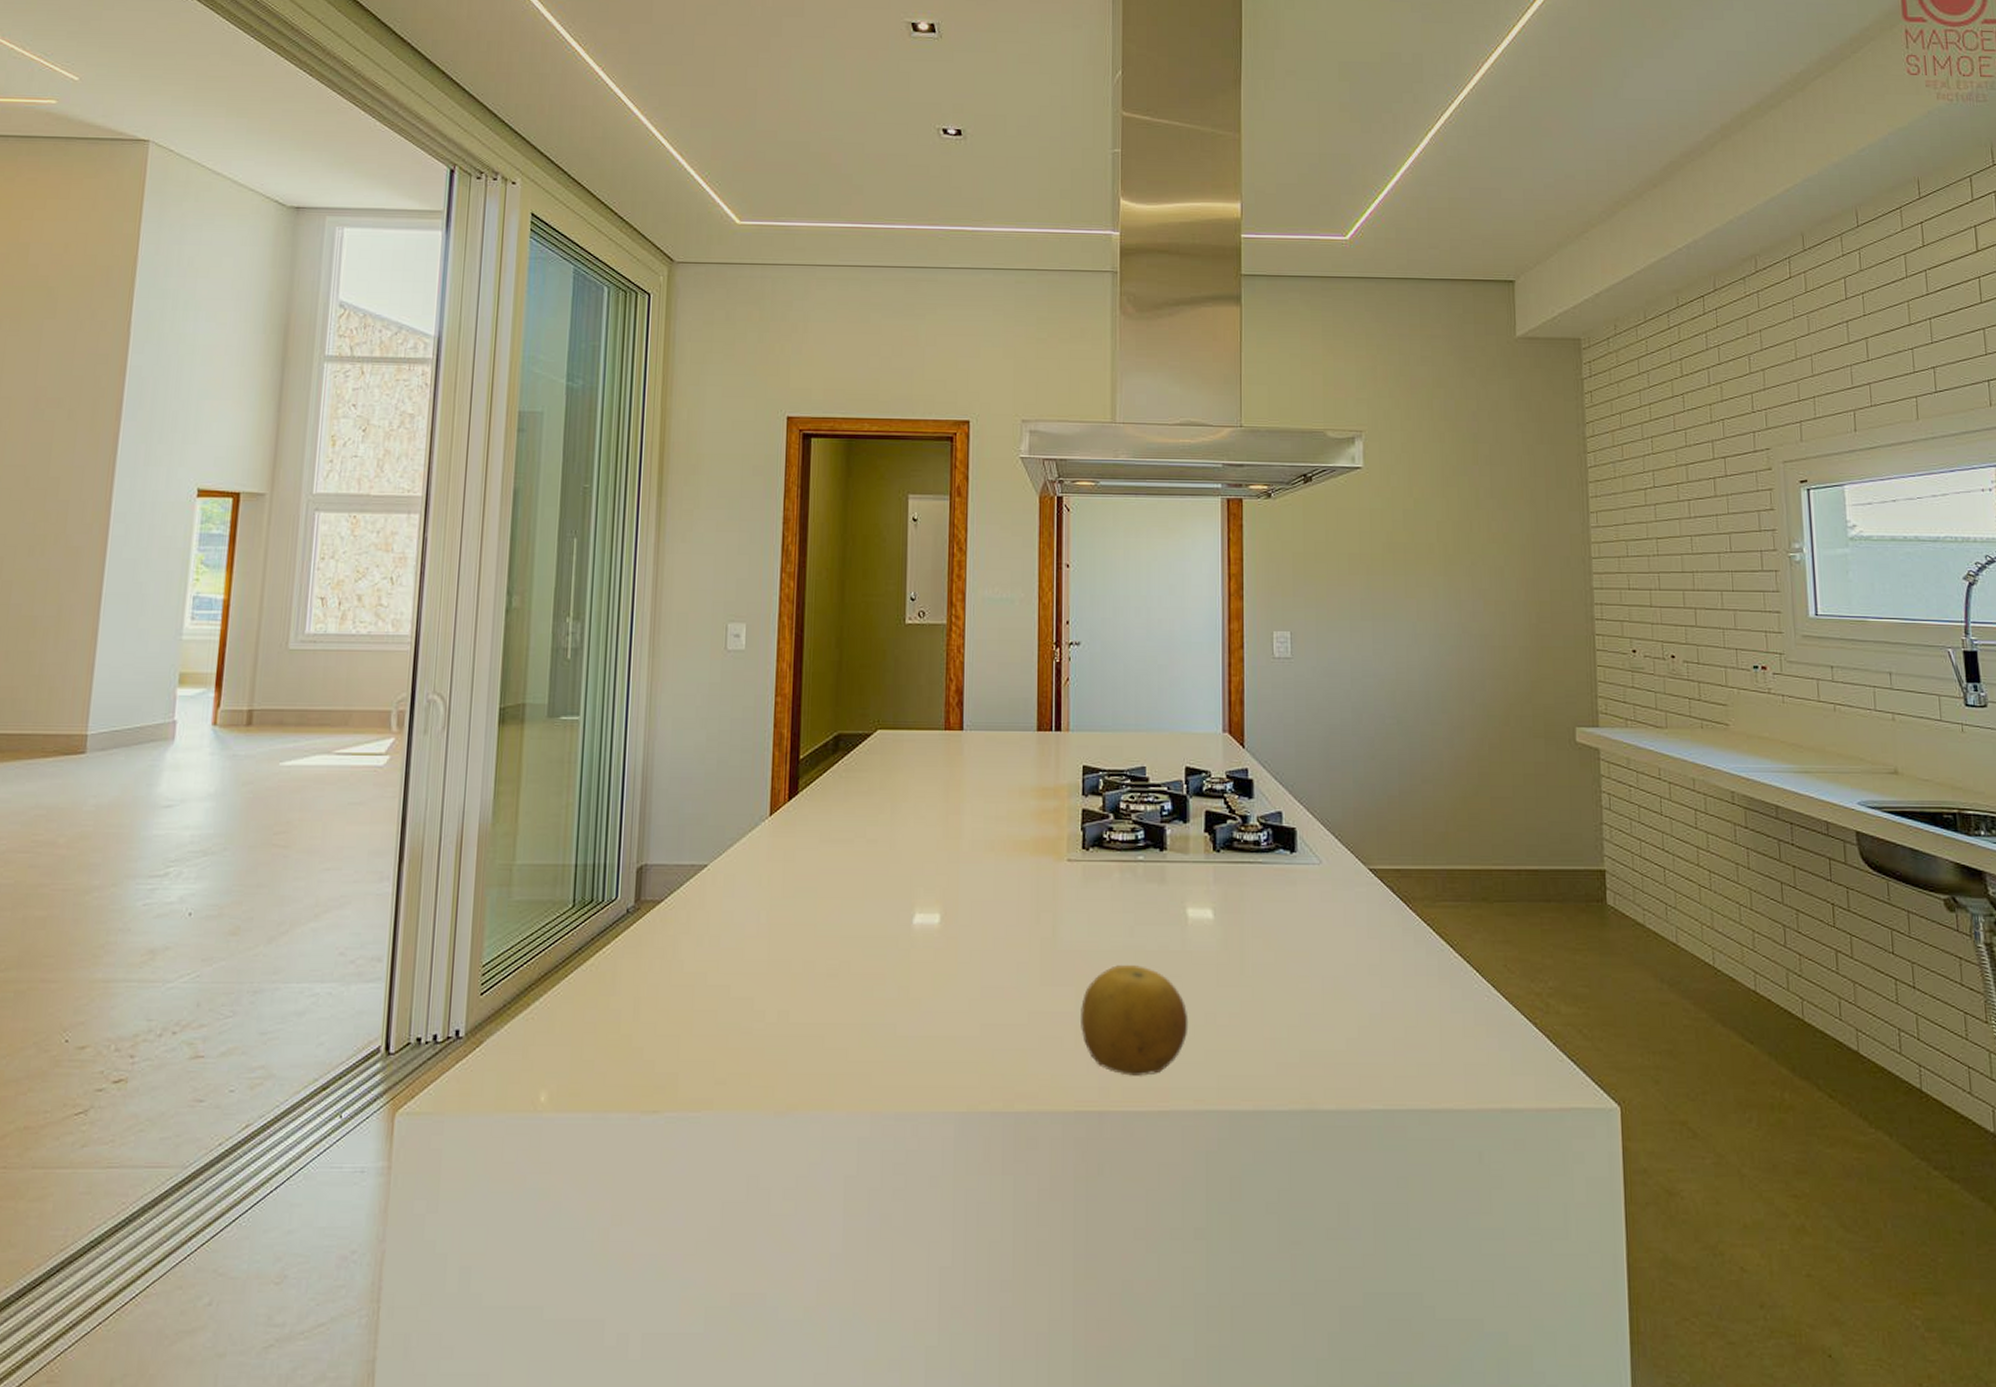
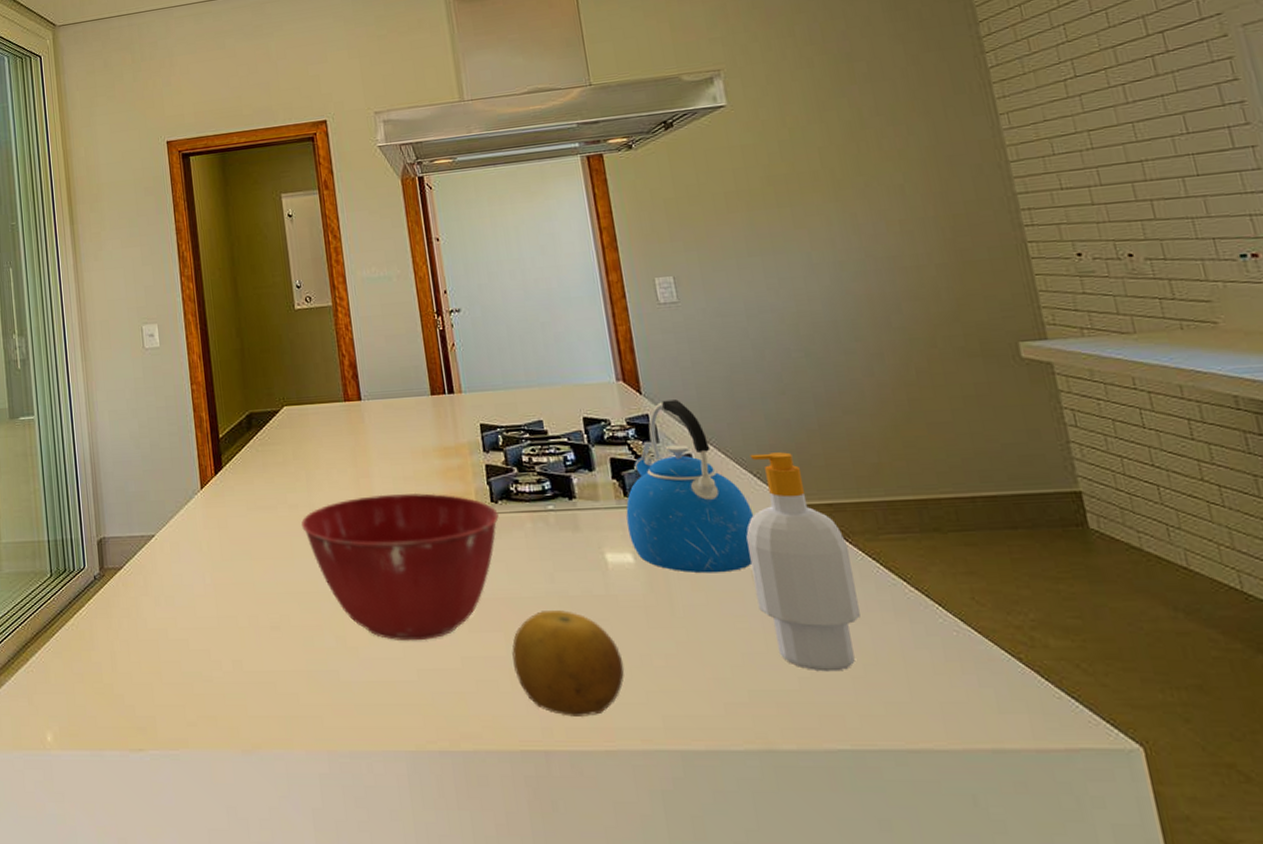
mixing bowl: none [879,833,1088,994] -> present [301,492,499,641]
kettle: none [1213,756,1330,933] -> present [626,399,754,574]
soap bottle: none [1320,816,1409,1033] -> present [746,452,860,672]

